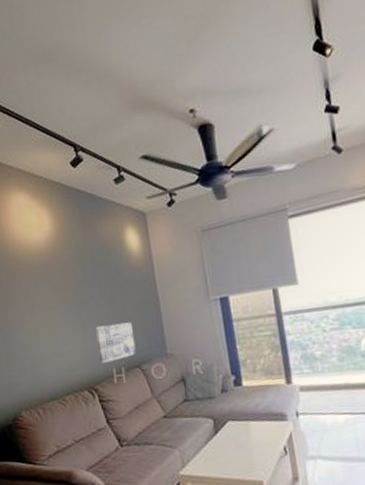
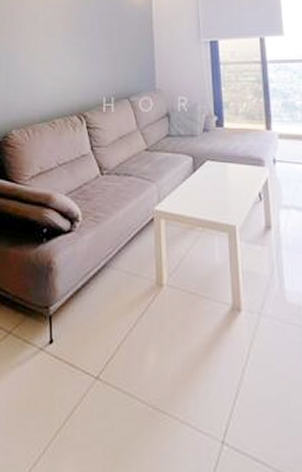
wall art: present [95,322,136,364] -> none [91,55,127,92]

